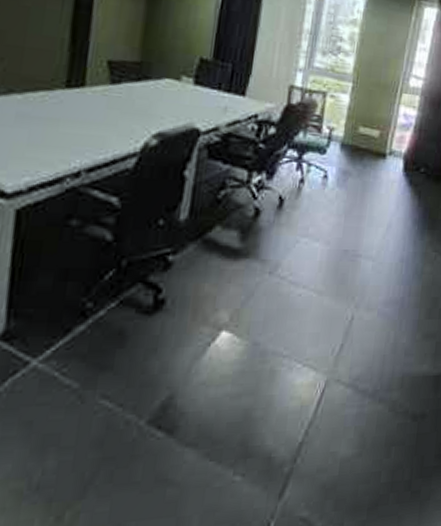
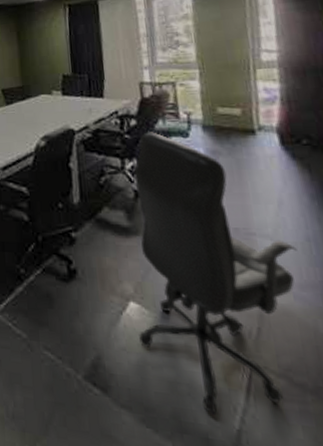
office chair: none [223,143,391,433] -> present [134,132,297,414]

